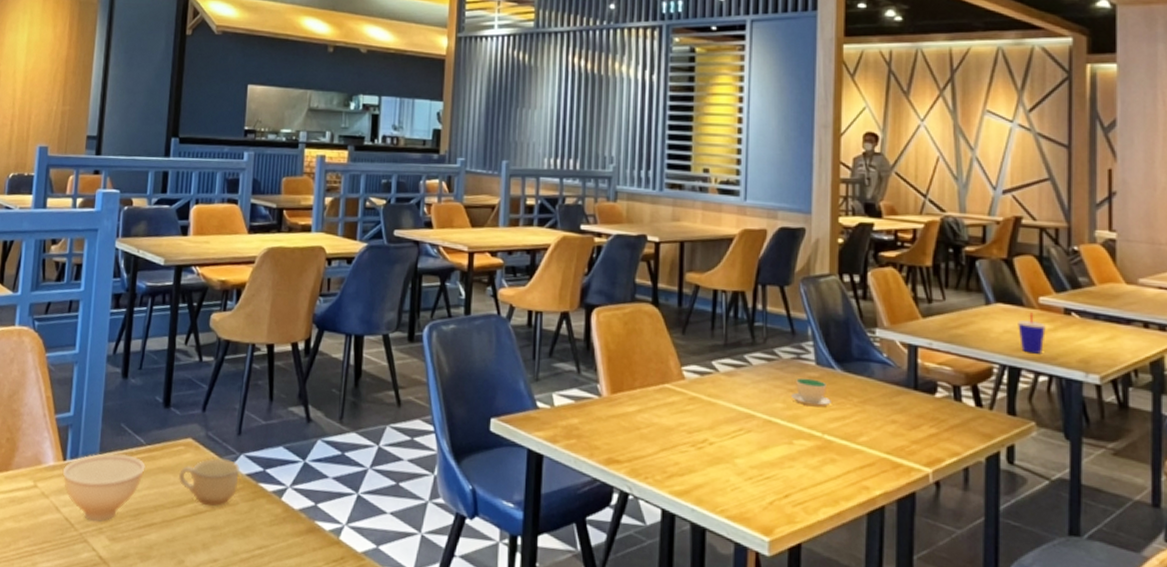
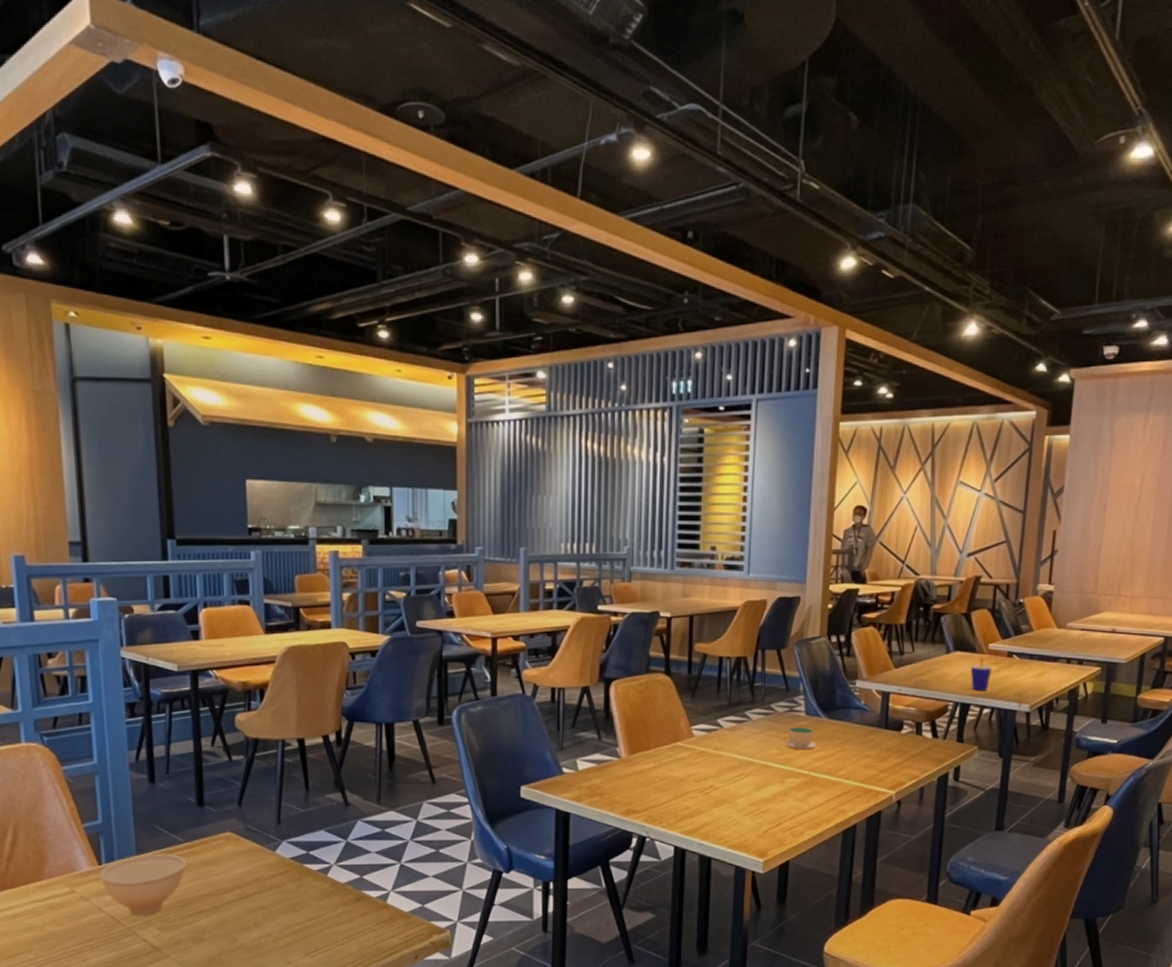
cup: present [179,458,240,507] -> none [222,847,283,890]

